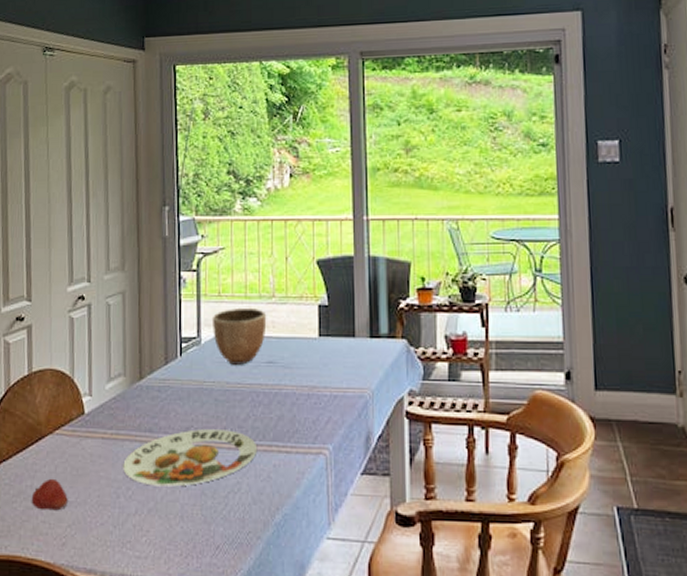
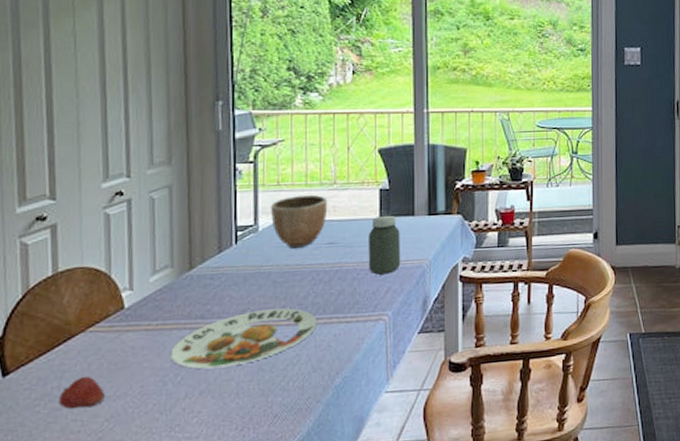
jar: none [308,335,342,402] -> present [368,215,401,275]

